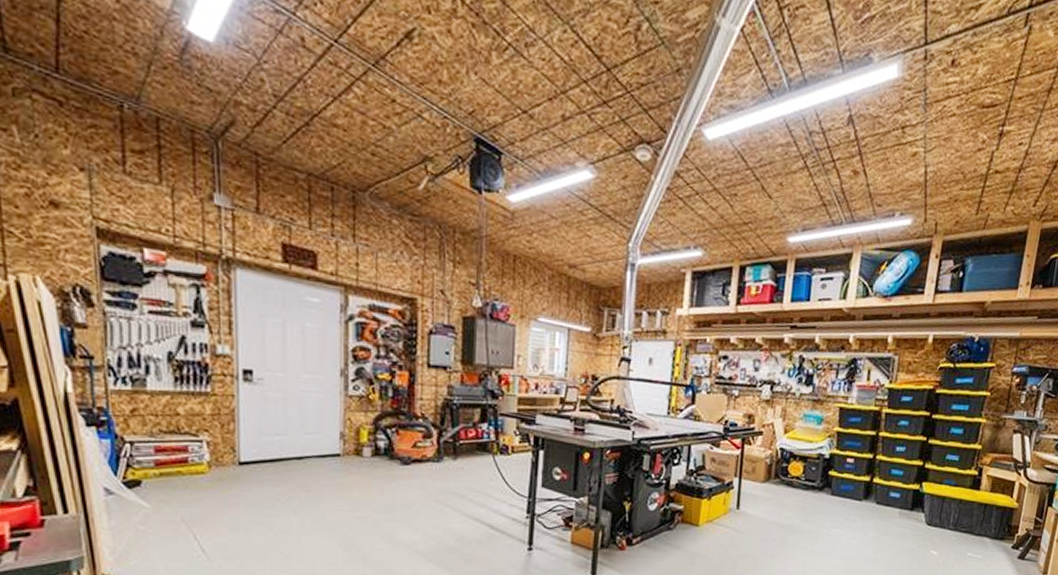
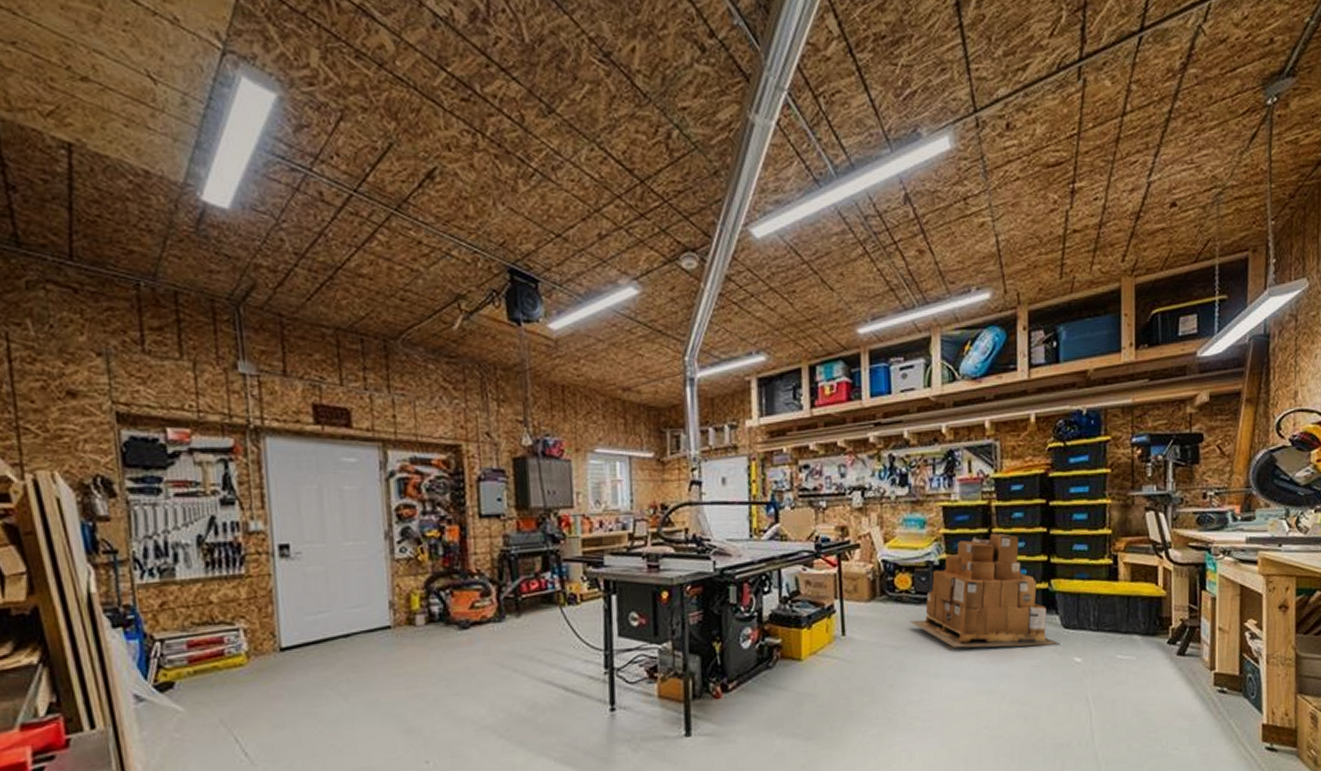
cardboard boxes: none [795,436,922,539] -> present [909,533,1061,650]

